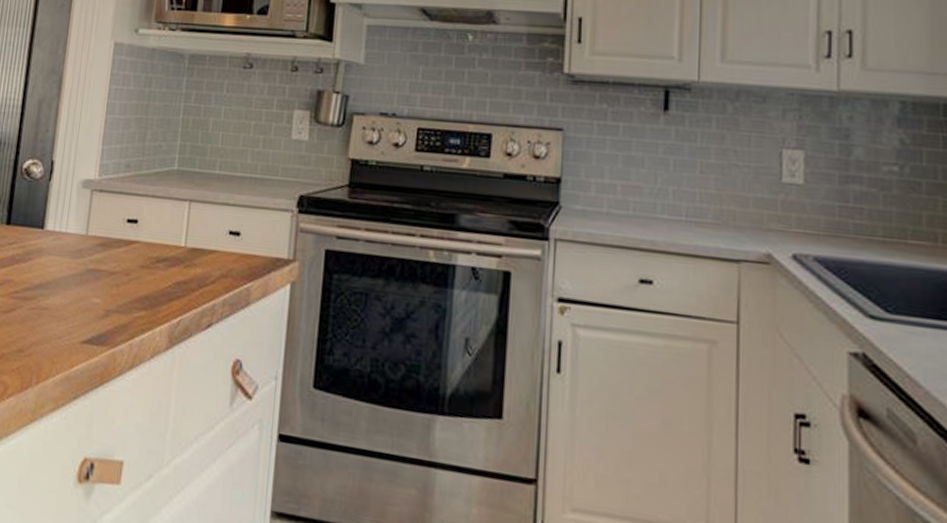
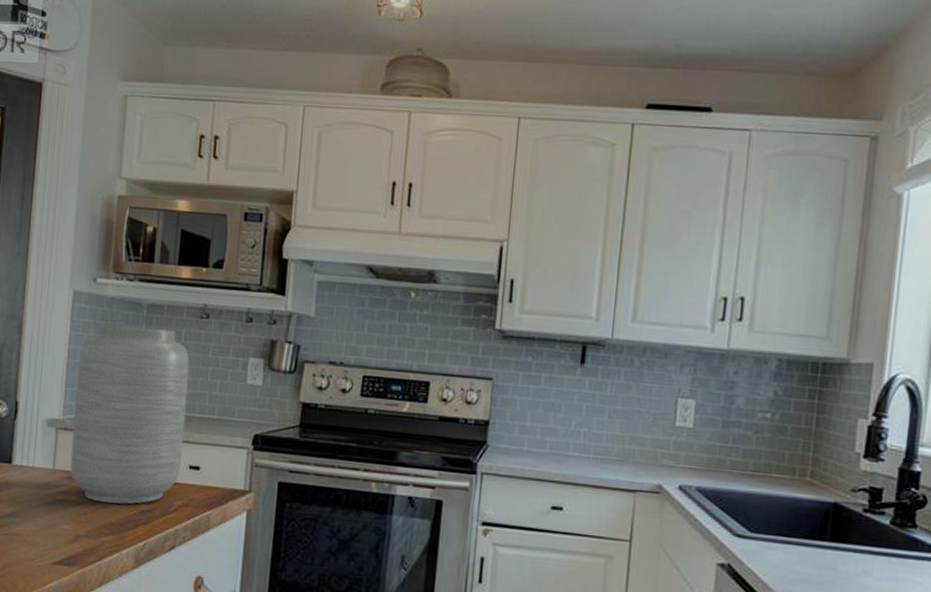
vase: none [104,77,231,275] -> present [70,324,190,505]

